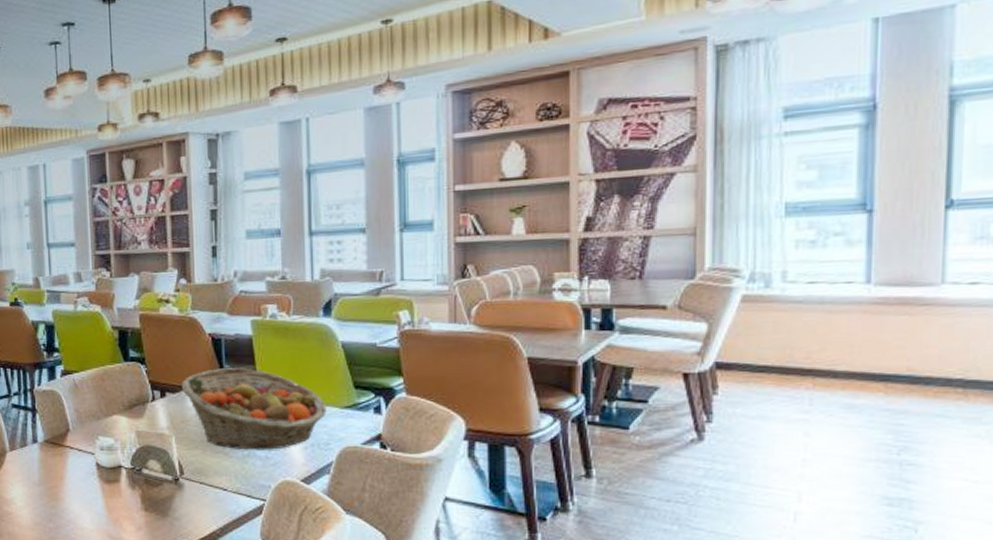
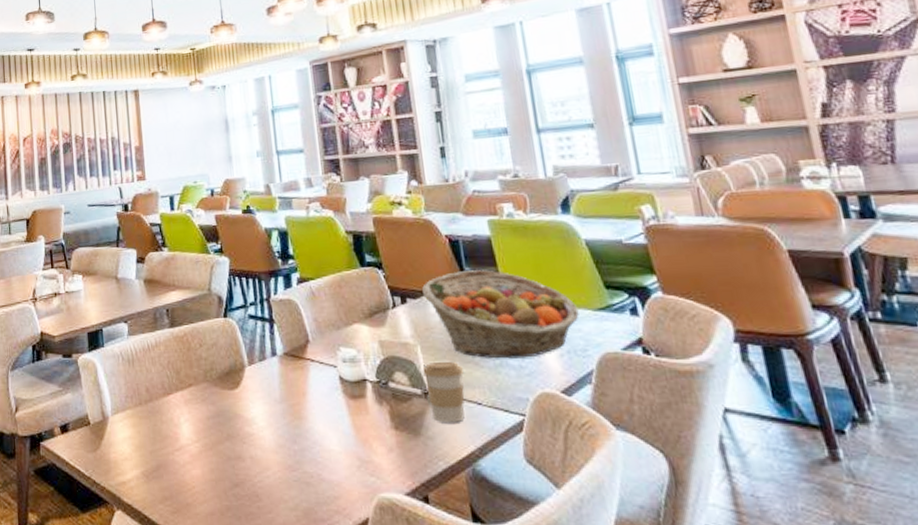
coffee cup: none [175,452,213,506] -> present [423,362,465,423]

